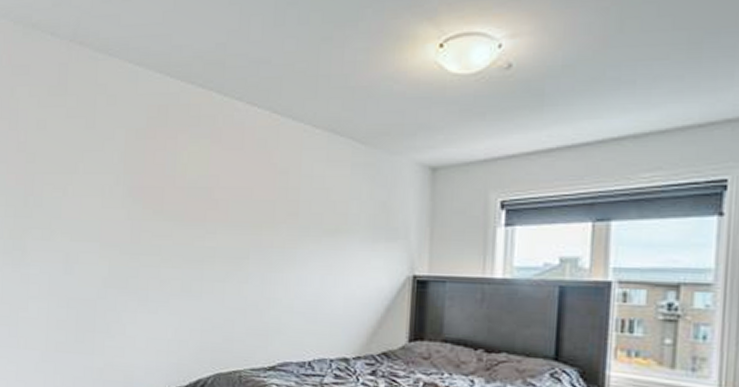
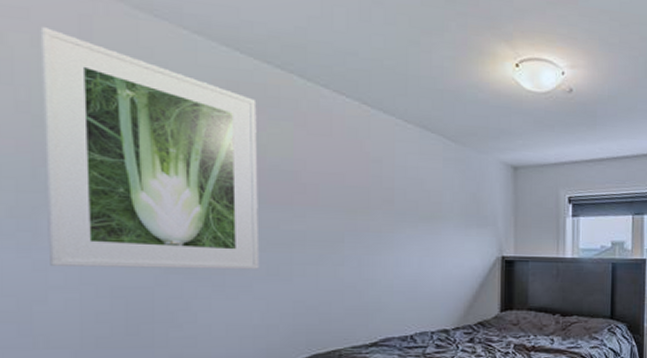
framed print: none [30,79,181,286] -> present [40,27,260,270]

